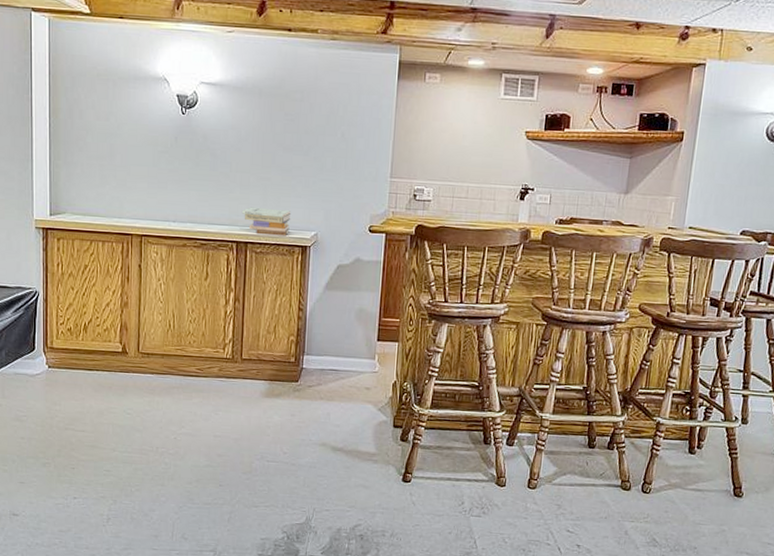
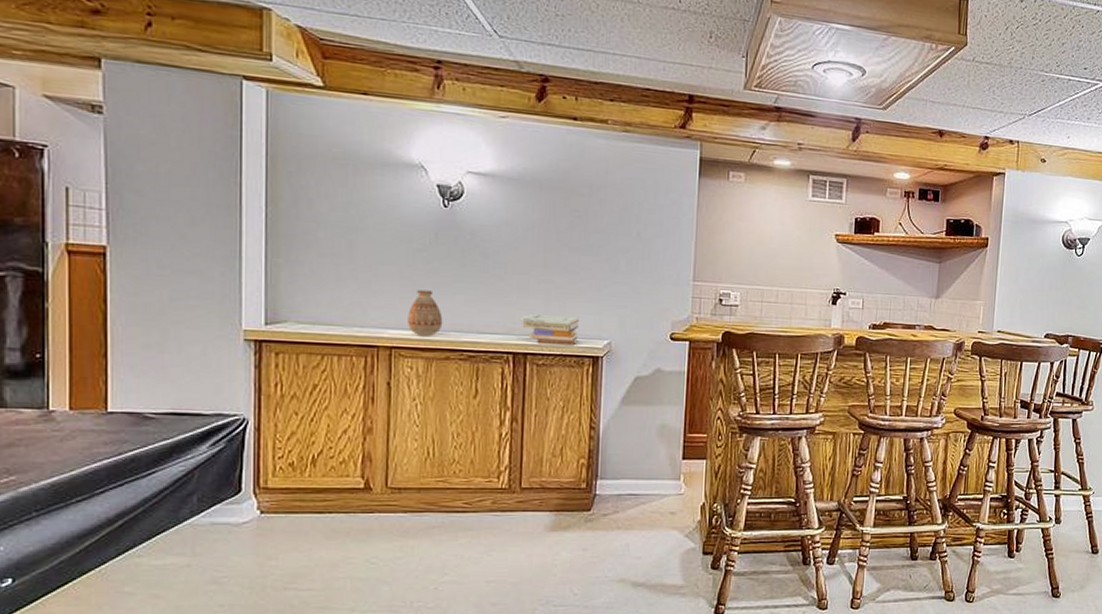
vase: none [154,186,181,227] -> present [408,290,443,337]

